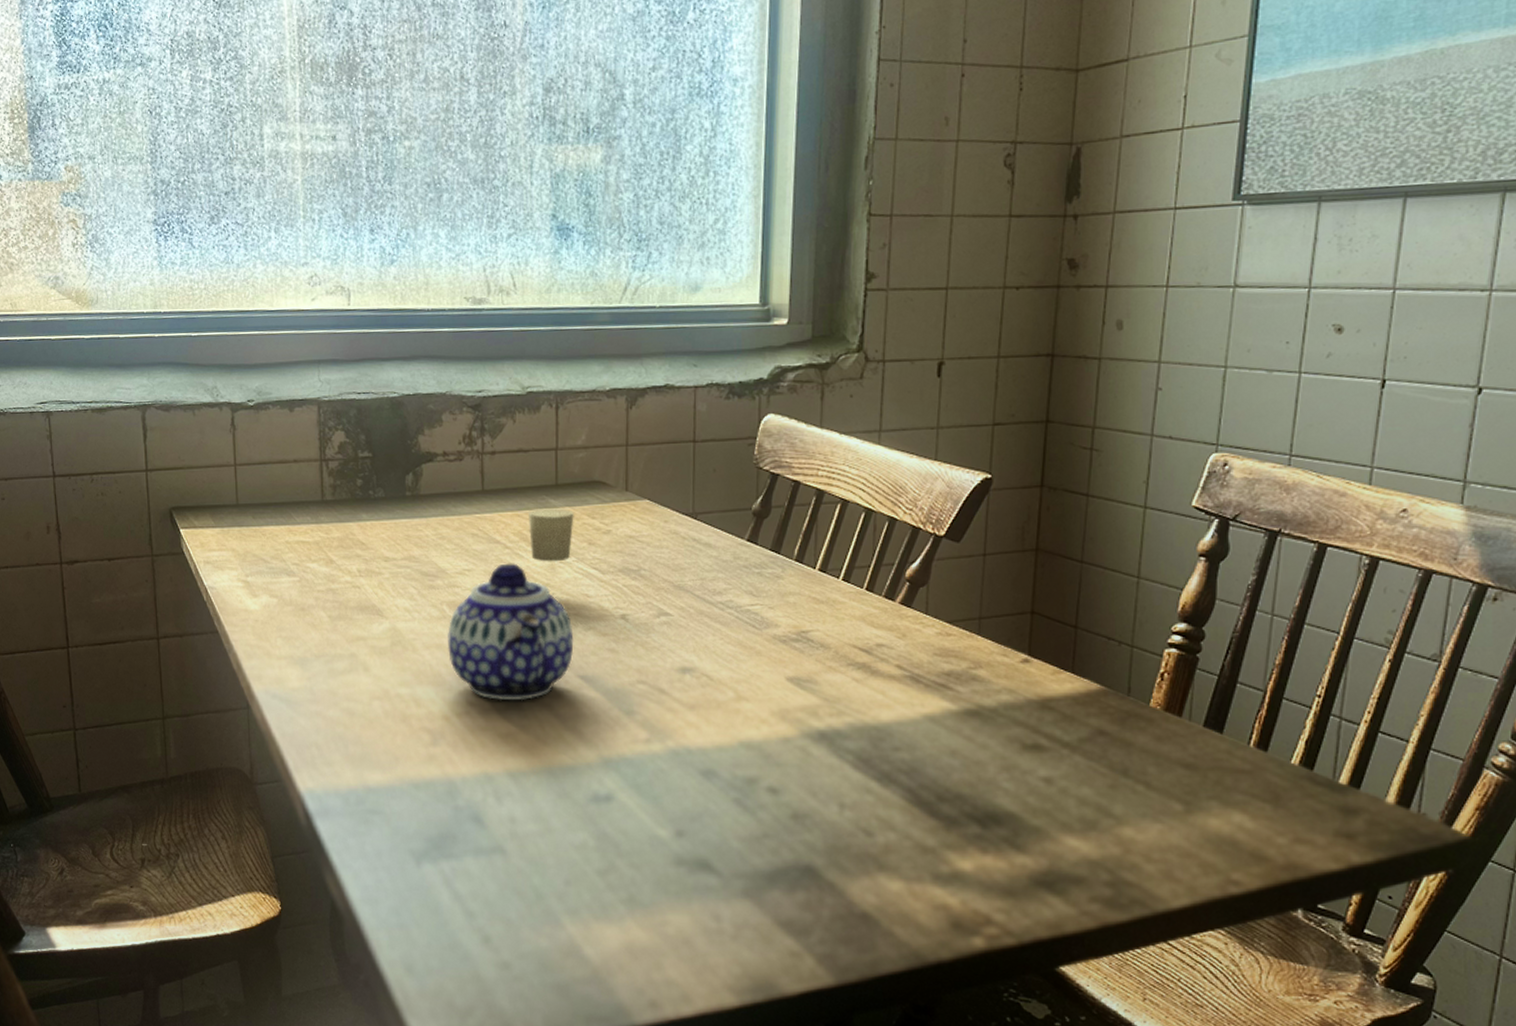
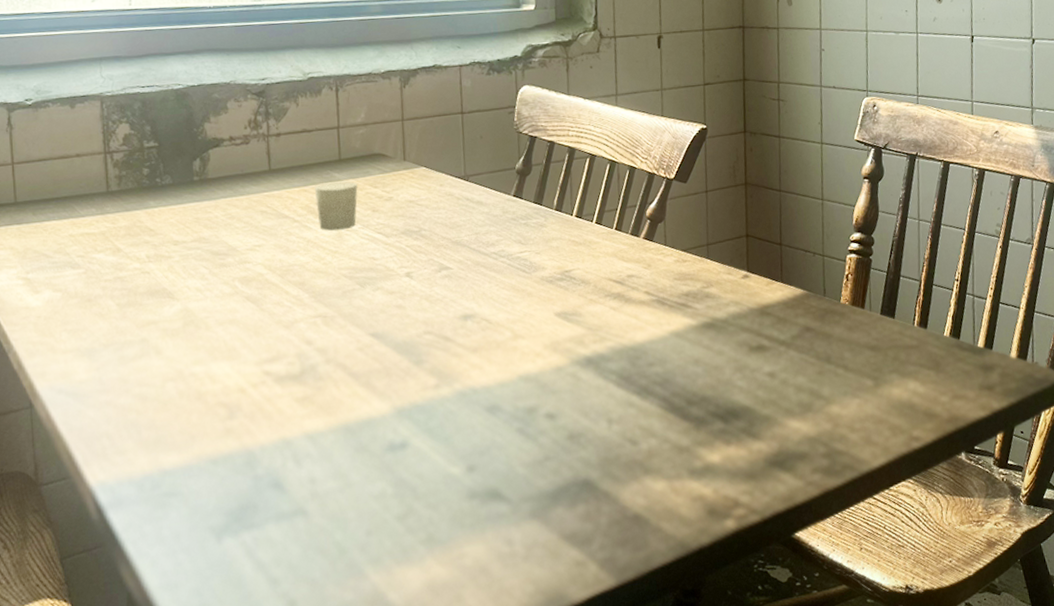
teapot: present [448,563,574,701] -> none [241,235,364,366]

